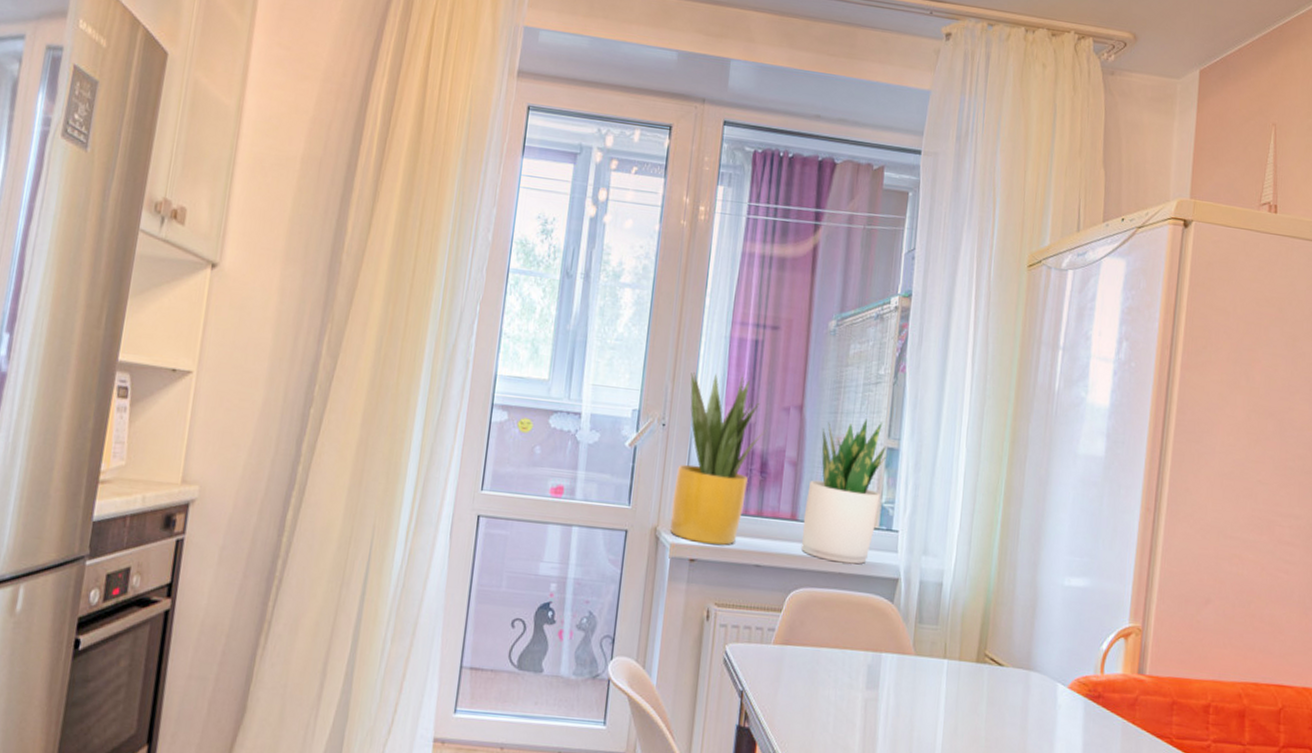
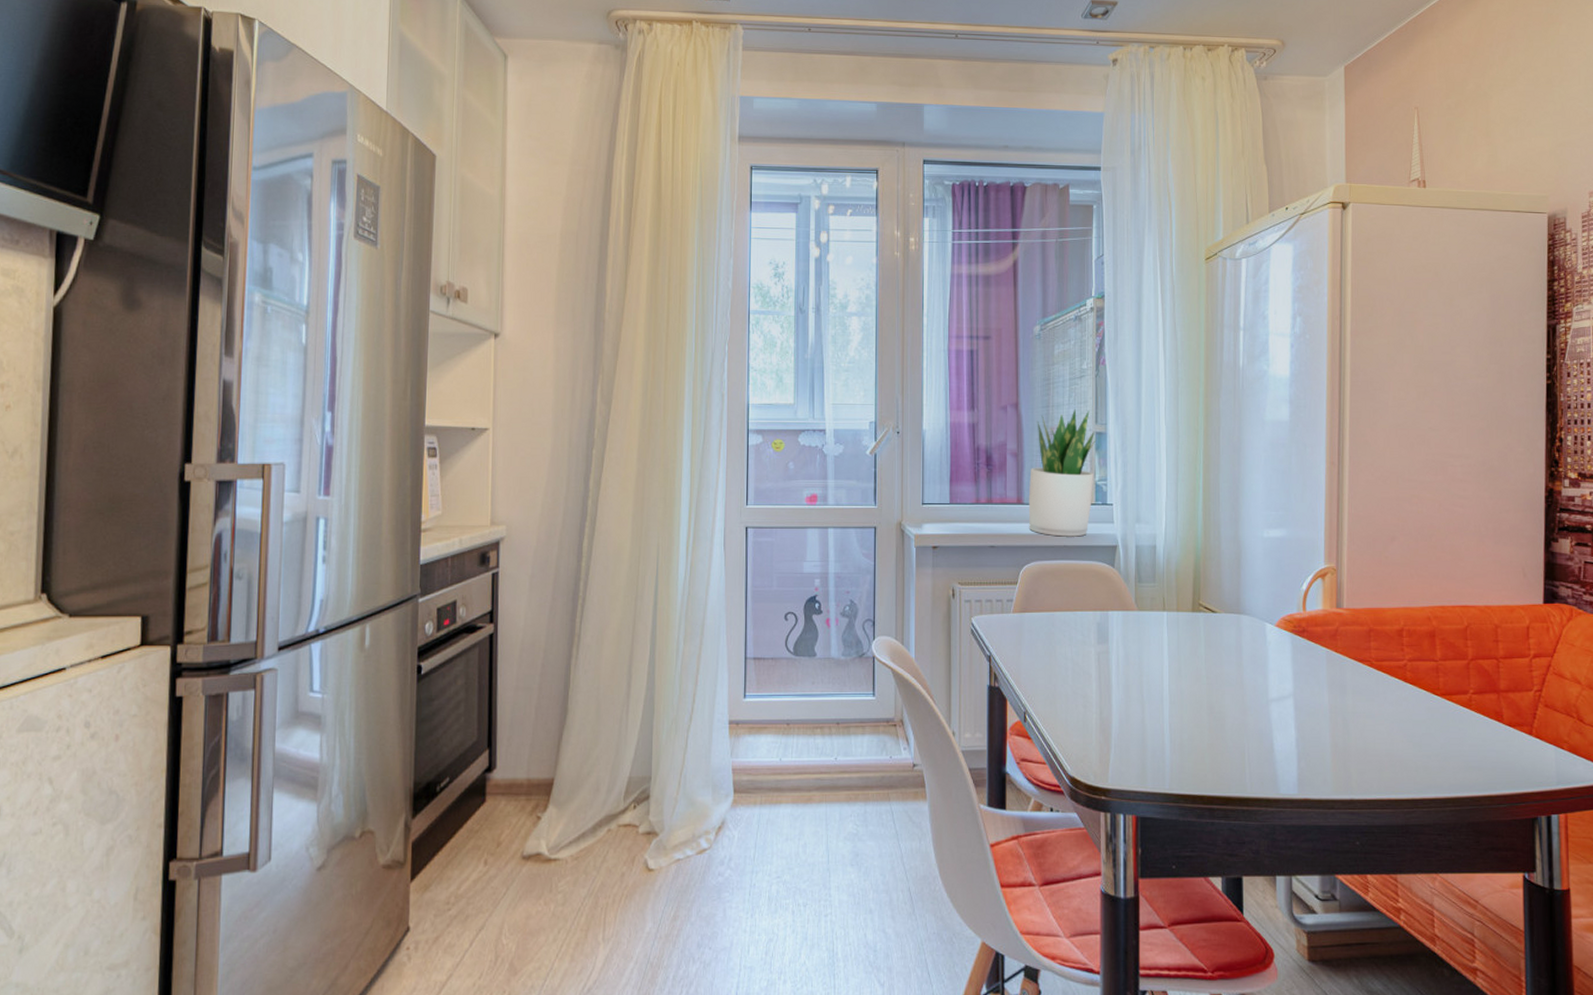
planter: present [669,372,766,545] -> none [912,379,988,532]

